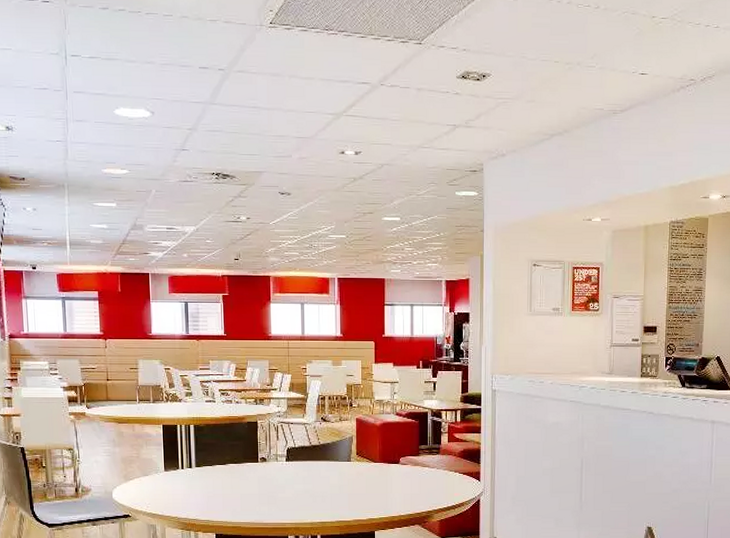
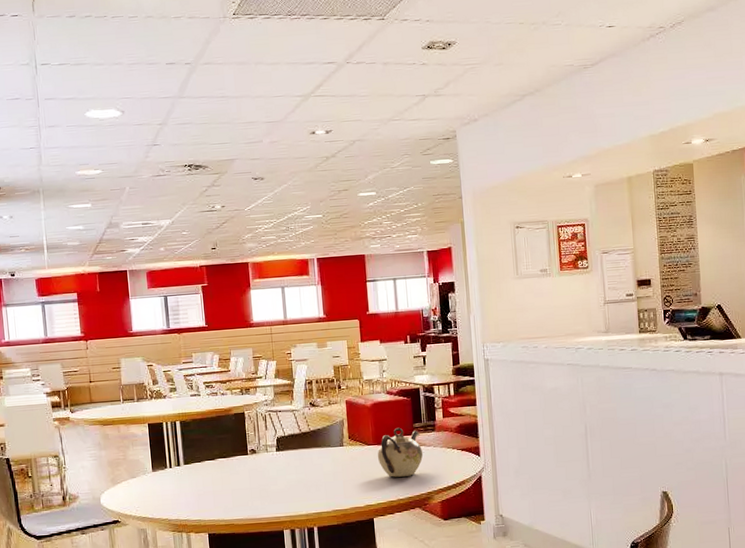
teapot: none [382,448,427,494] -> present [377,427,424,477]

